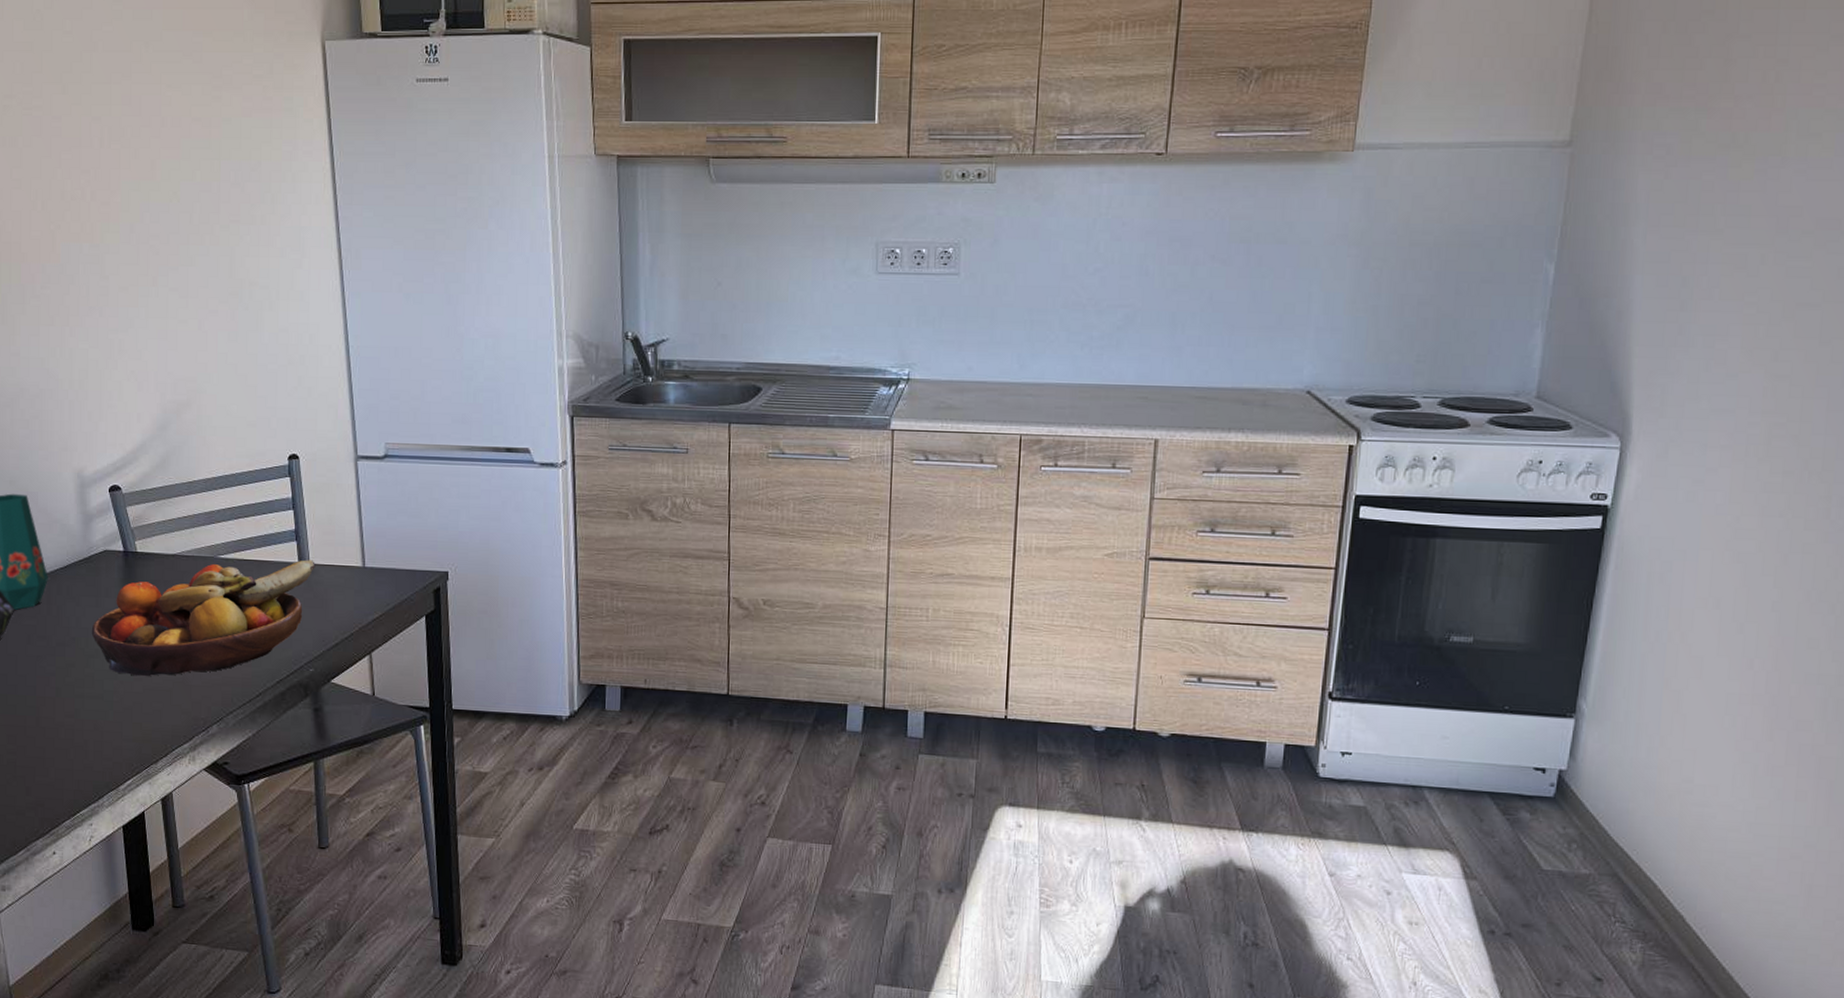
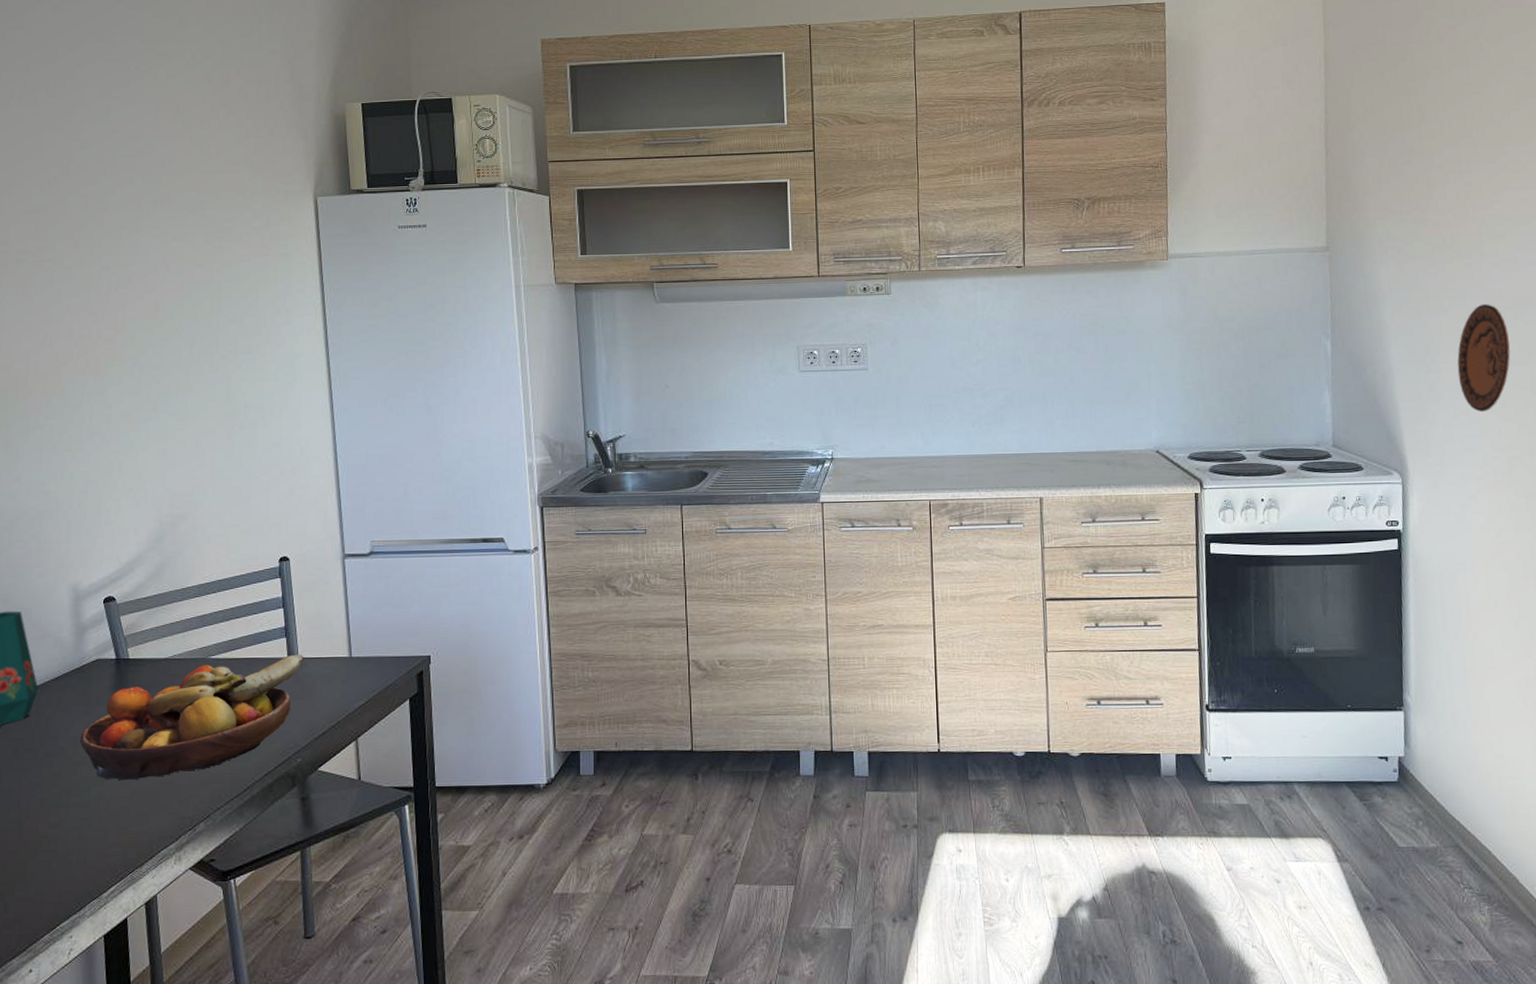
decorative plate: none [1720,225,1801,365] -> present [1457,304,1511,412]

